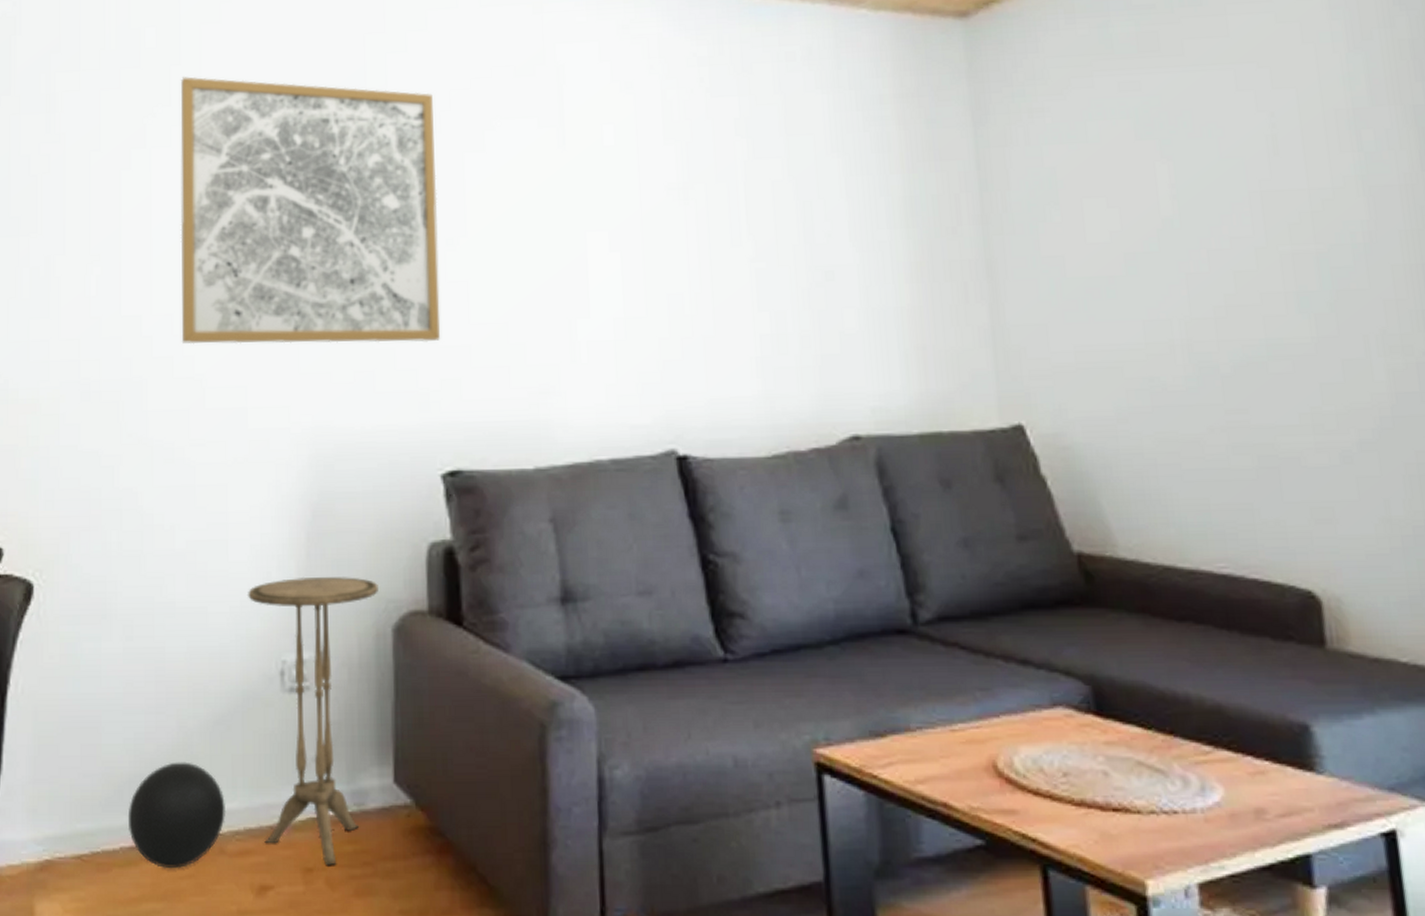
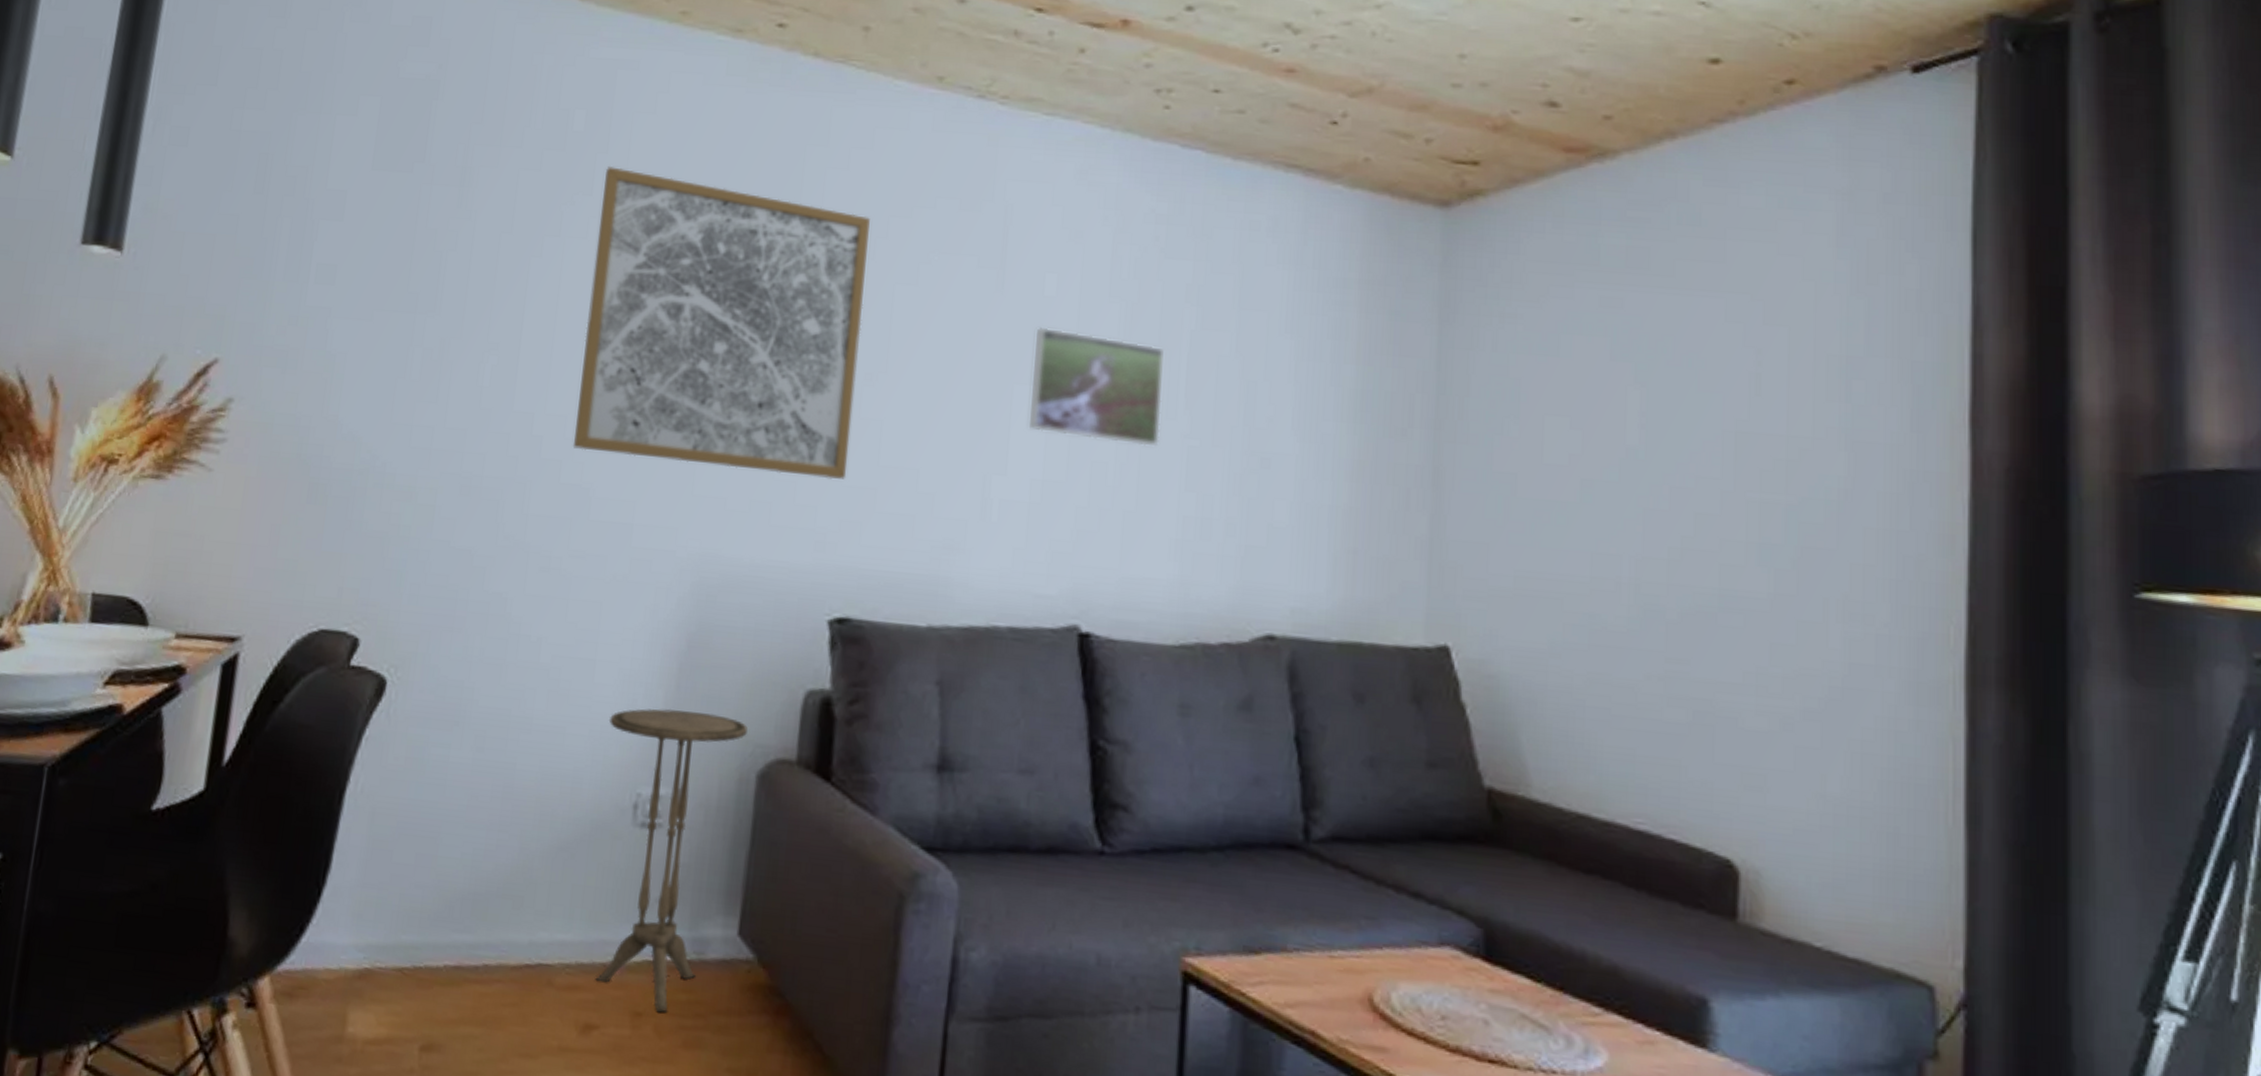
ball: present [127,762,225,869] -> none [455,884,560,996]
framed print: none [601,174,728,275] -> present [1027,326,1164,447]

